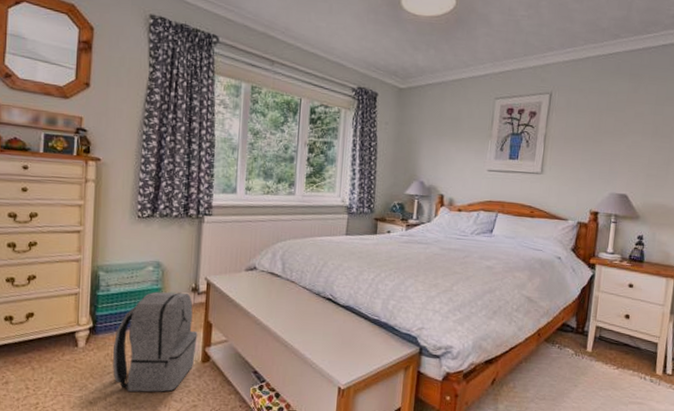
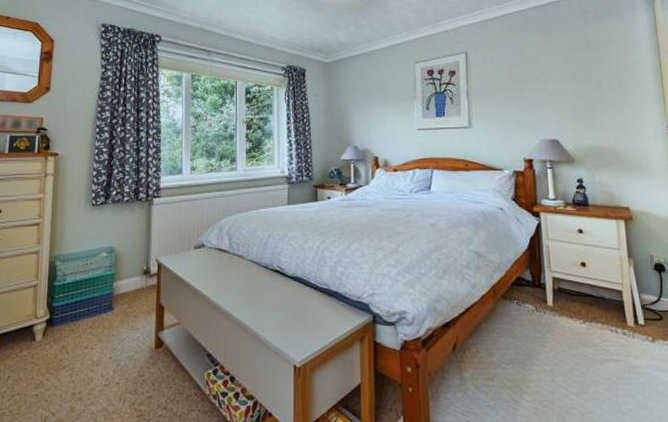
backpack: present [112,291,198,392] -> none [68,276,150,385]

